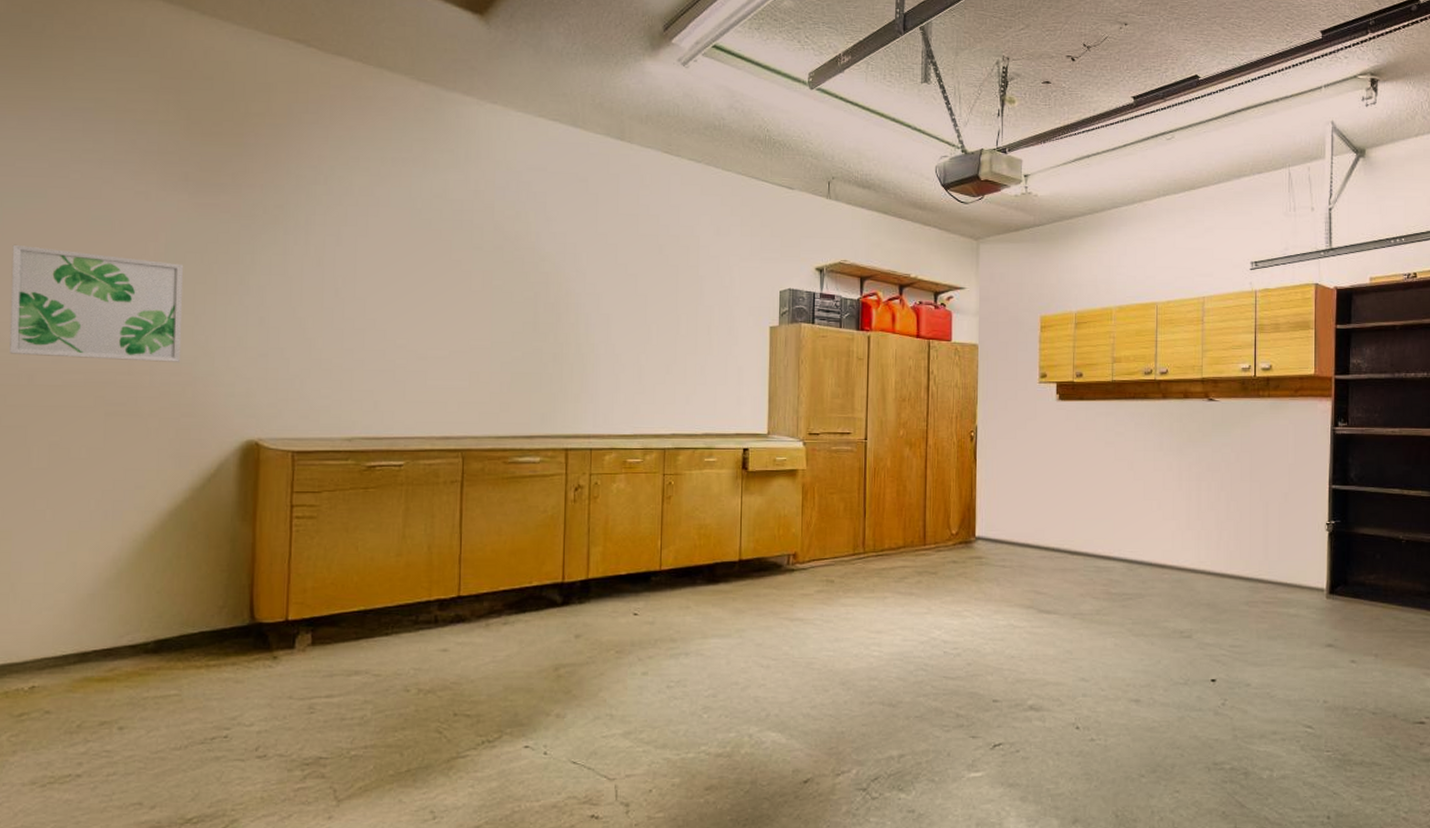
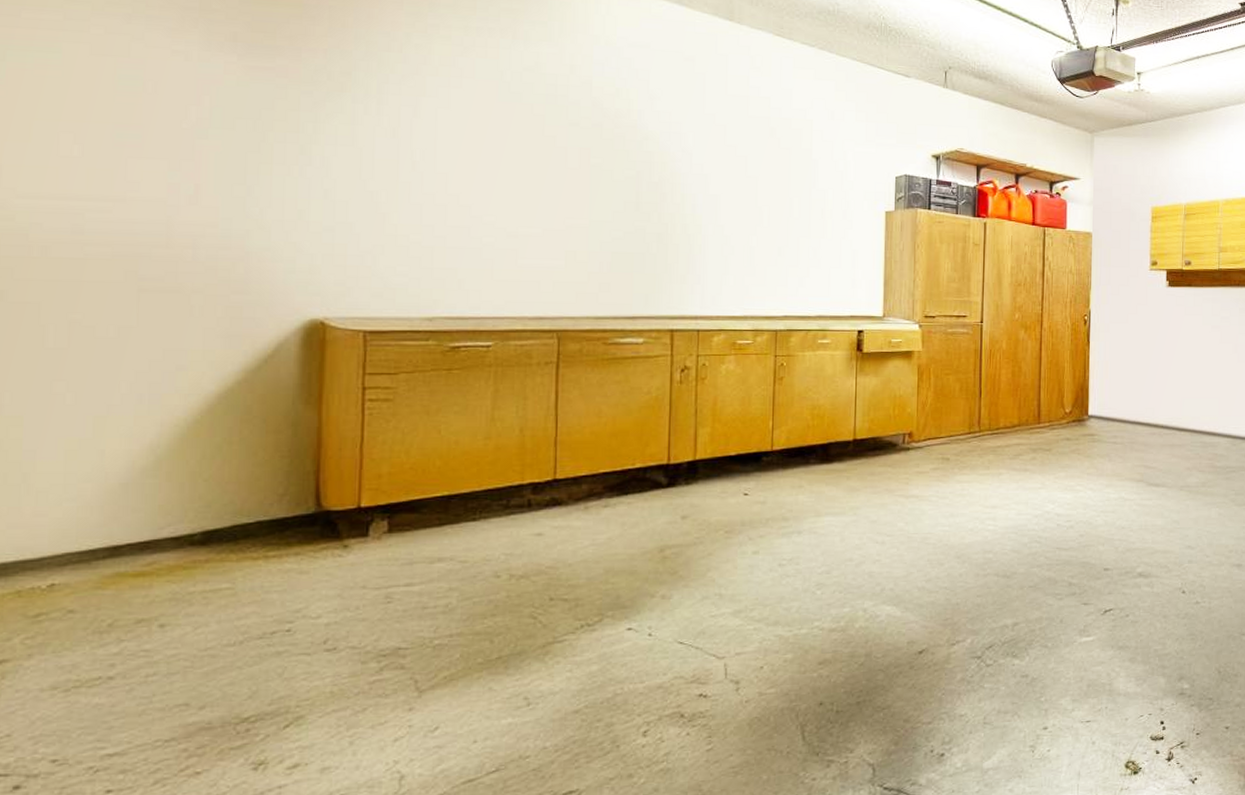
wall art: present [9,244,183,362] -> none [17,102,232,236]

